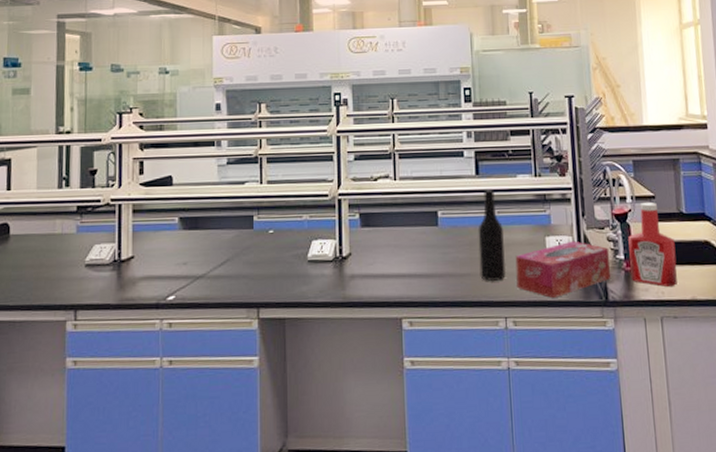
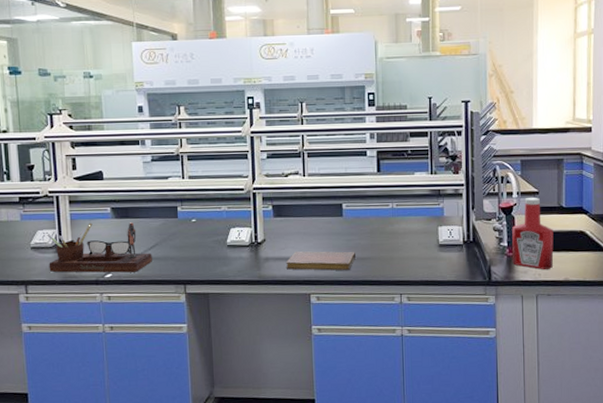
desk organizer: none [103,234,222,295] -> present [47,222,152,273]
notebook: none [375,266,453,290] -> present [286,251,355,271]
bottle: present [478,188,507,281] -> none [378,184,403,264]
tissue box: present [515,241,610,299] -> none [411,230,495,279]

